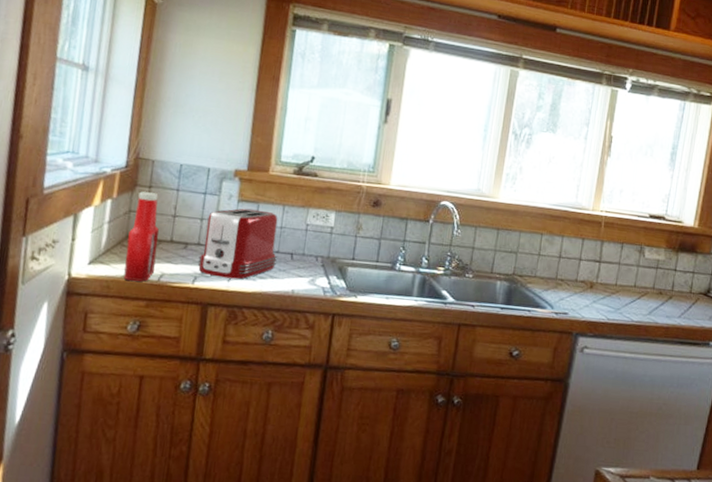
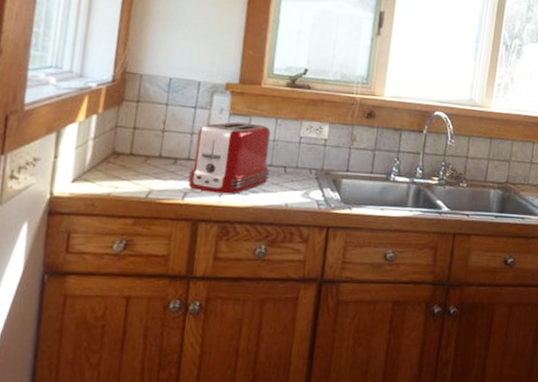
ketchup bottle: present [123,191,159,282] -> none [109,106,147,199]

